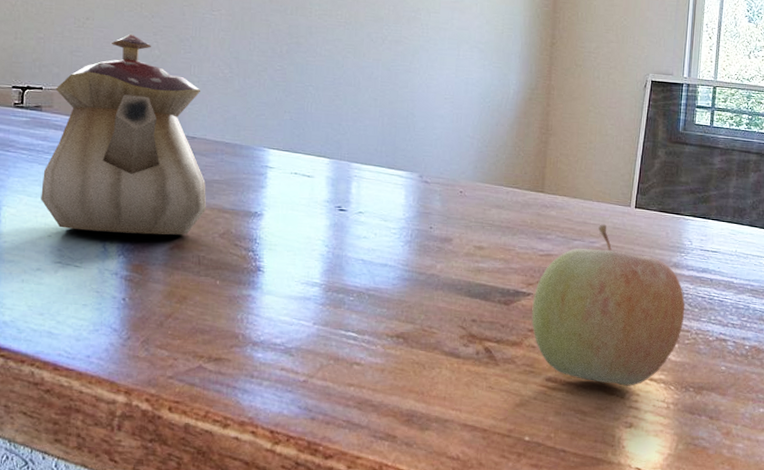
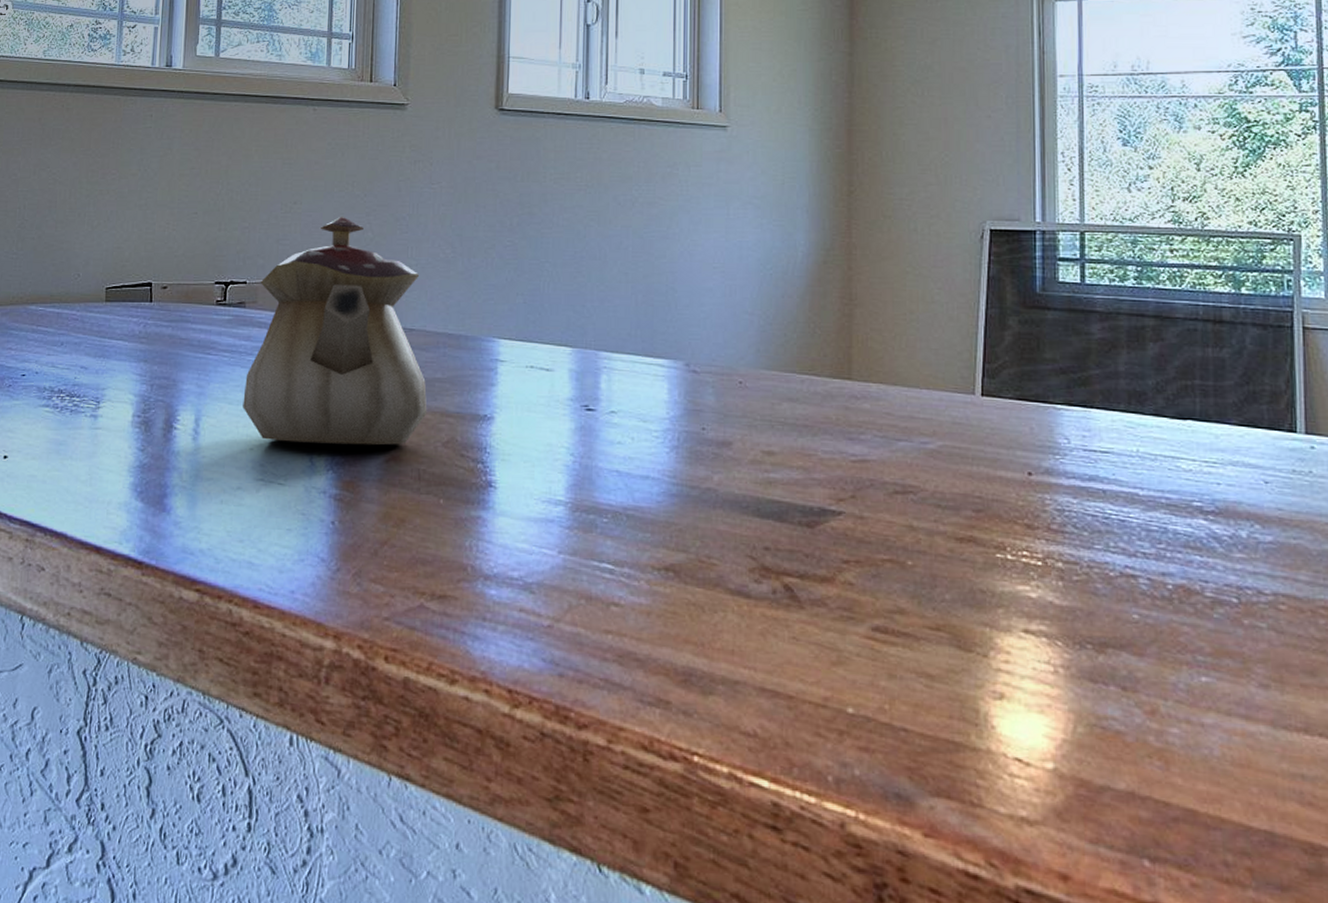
fruit: present [531,224,685,386] -> none [846,418,1069,640]

